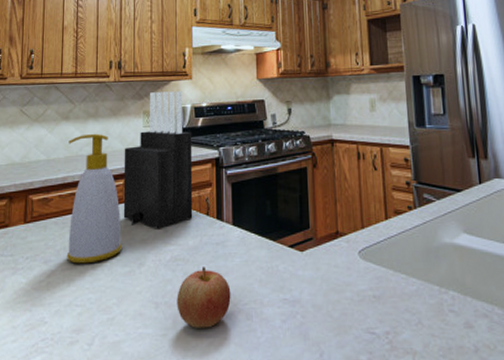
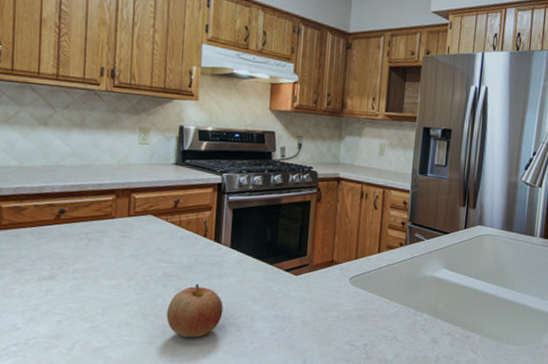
soap bottle: present [66,133,123,264] -> none [43,144,110,275]
knife block: present [123,91,193,229] -> none [111,108,194,247]

